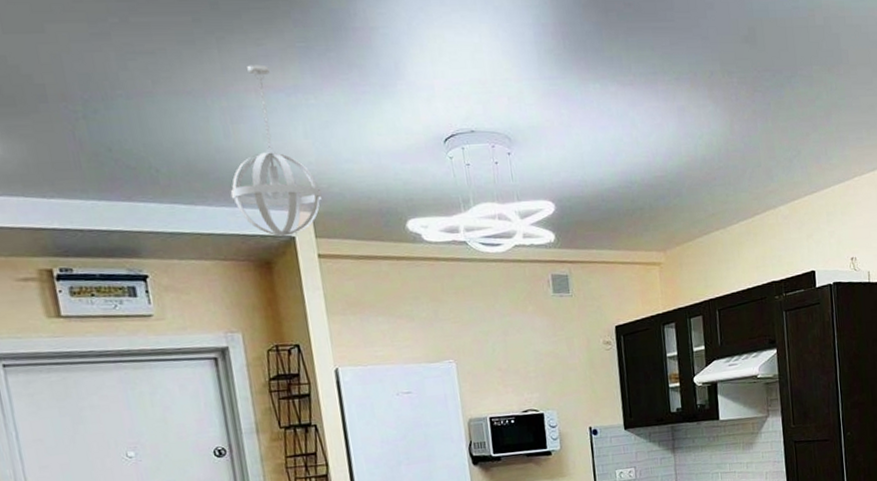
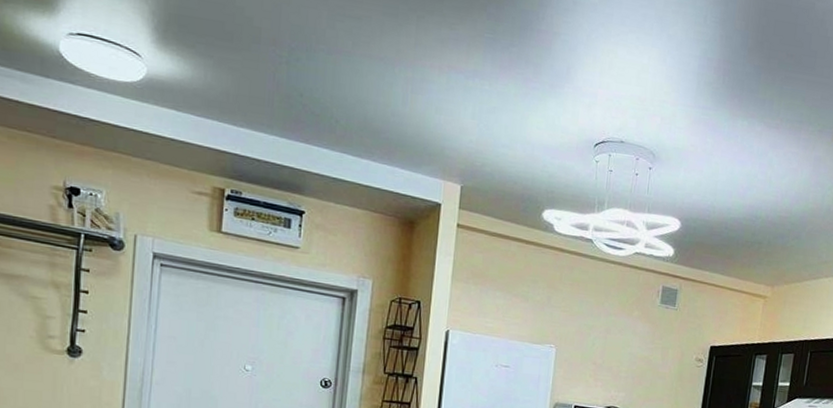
pendant light: present [230,64,323,237] -> none [394,45,475,203]

